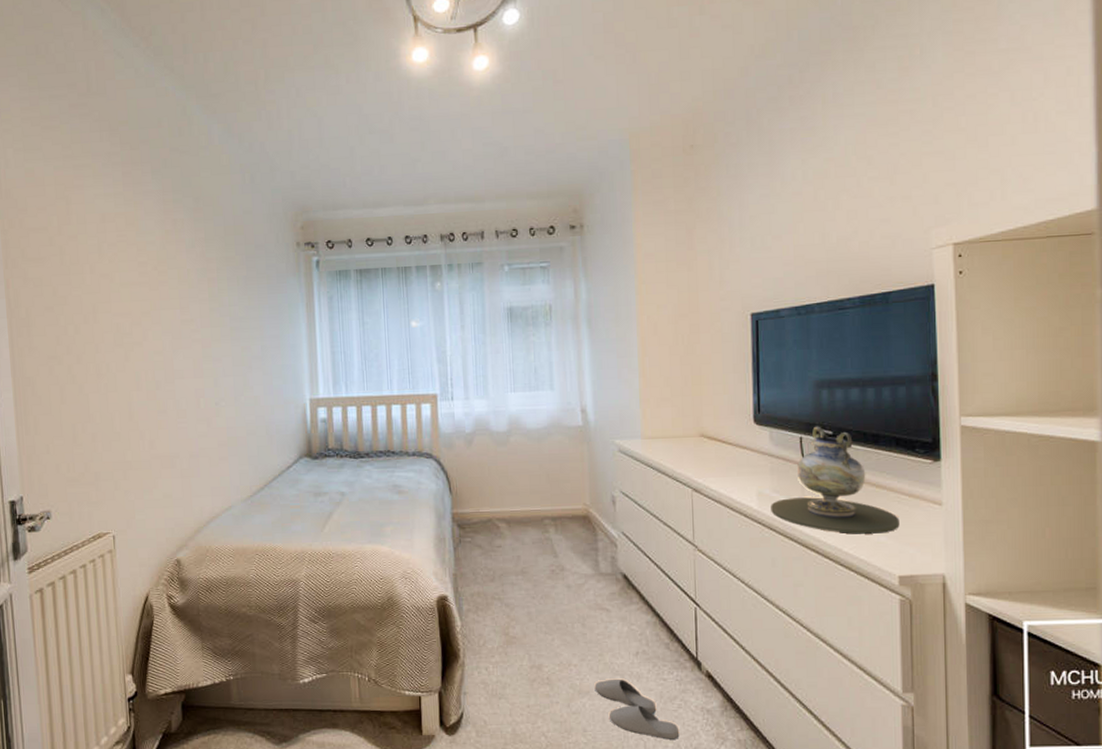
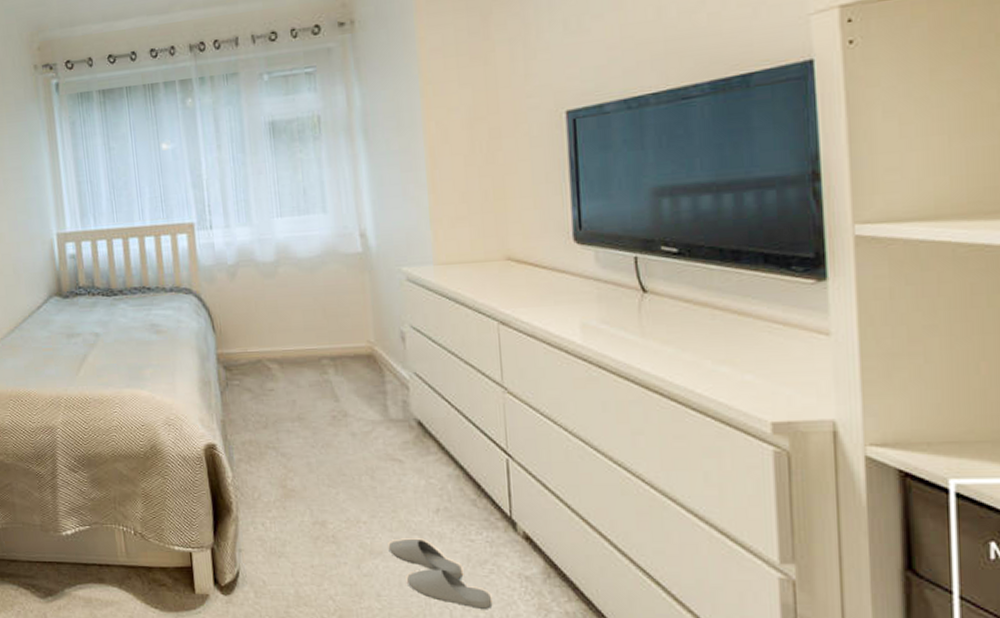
decorative vase: present [771,426,900,534] -> none [599,242,772,372]

